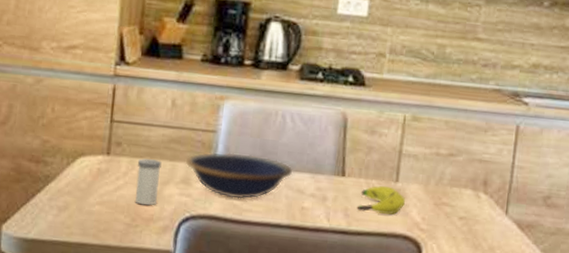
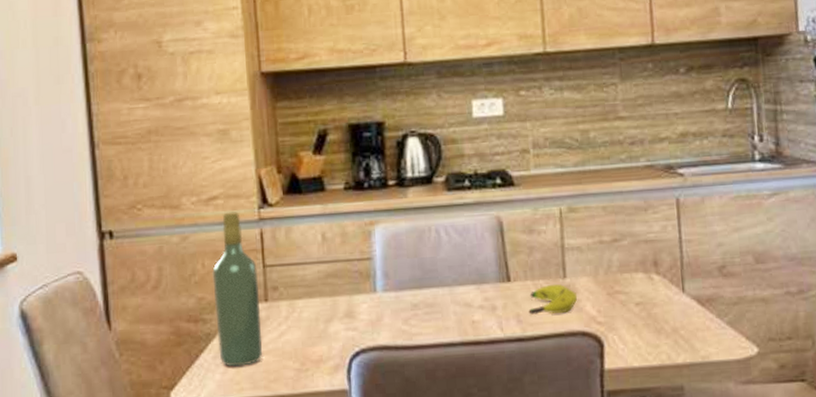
wine bottle: none [55,63,105,213] -> present [212,211,263,367]
salt shaker: present [135,158,162,206] -> none [297,298,323,347]
bowl: present [185,152,293,199] -> none [345,276,457,324]

